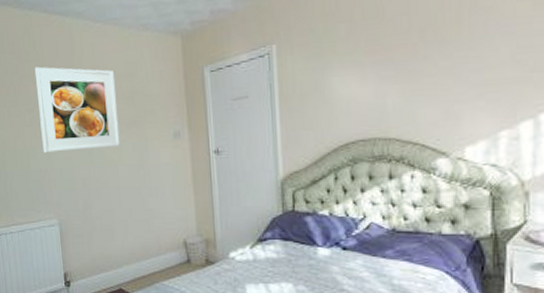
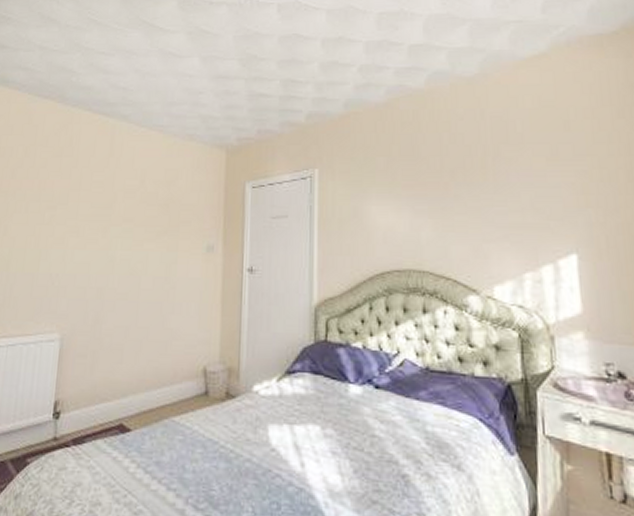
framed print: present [34,66,120,153] -> none [58,163,153,256]

